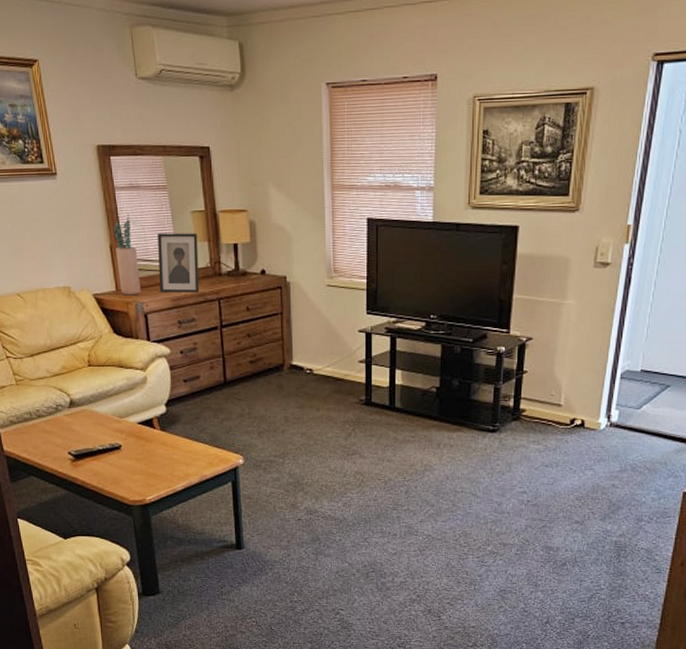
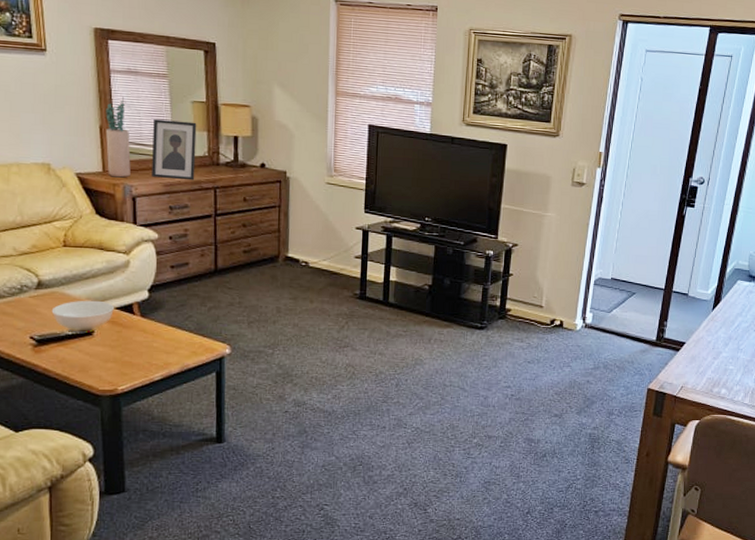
bowl: none [83,416,138,447] -> present [51,300,115,333]

